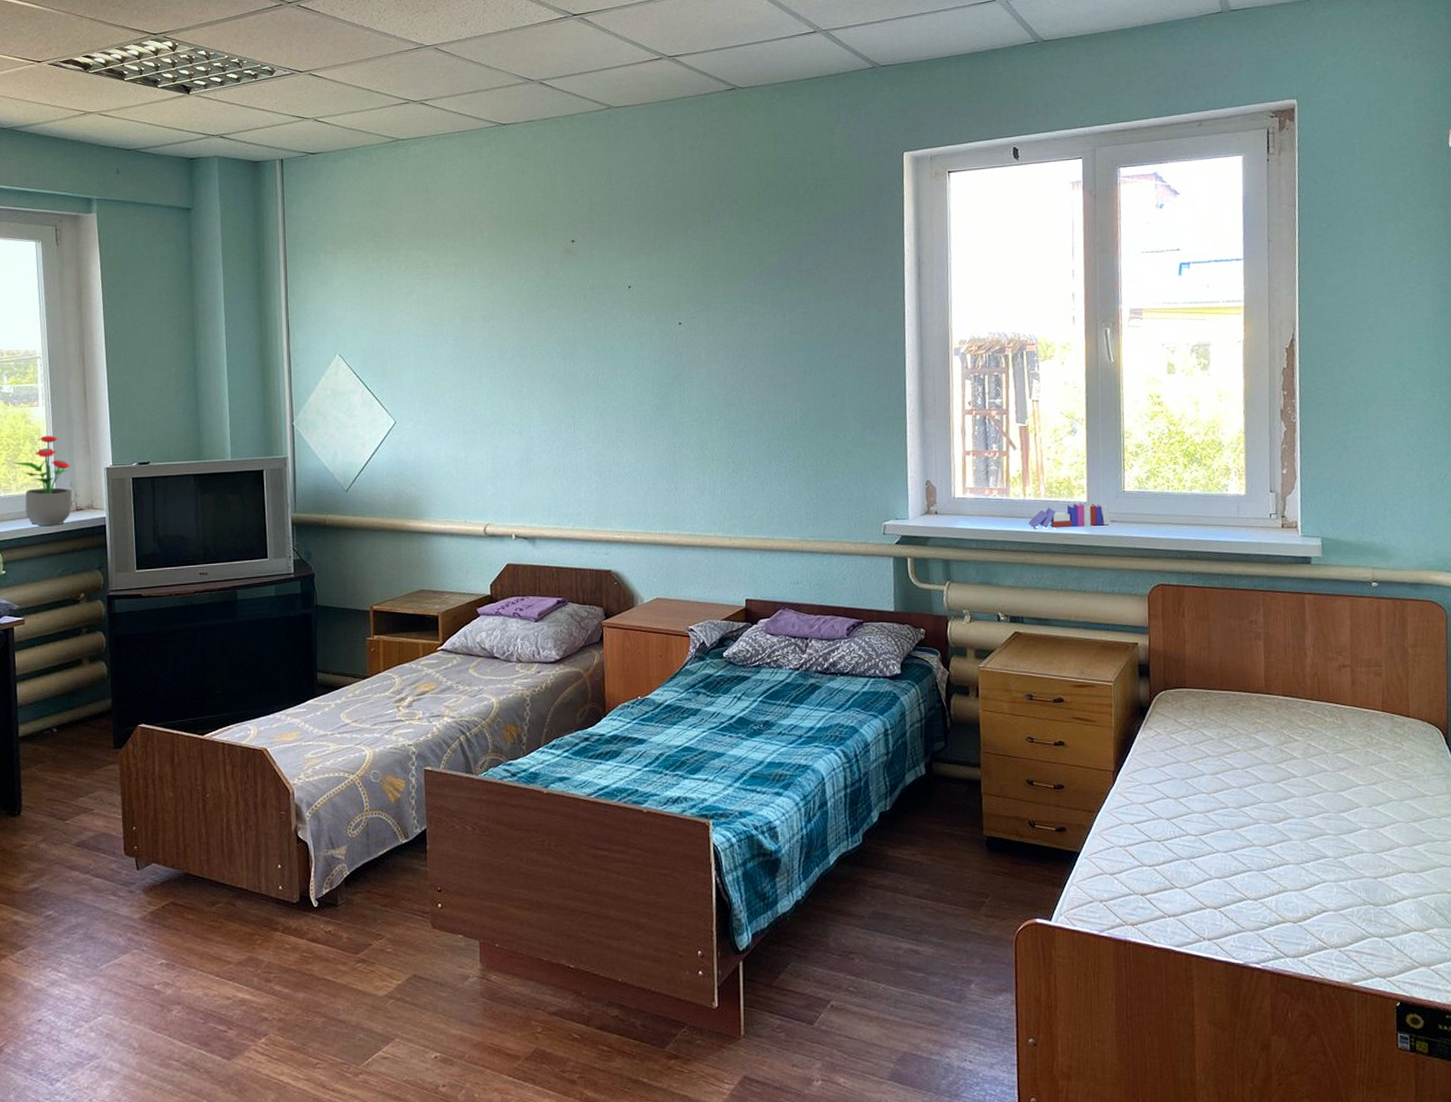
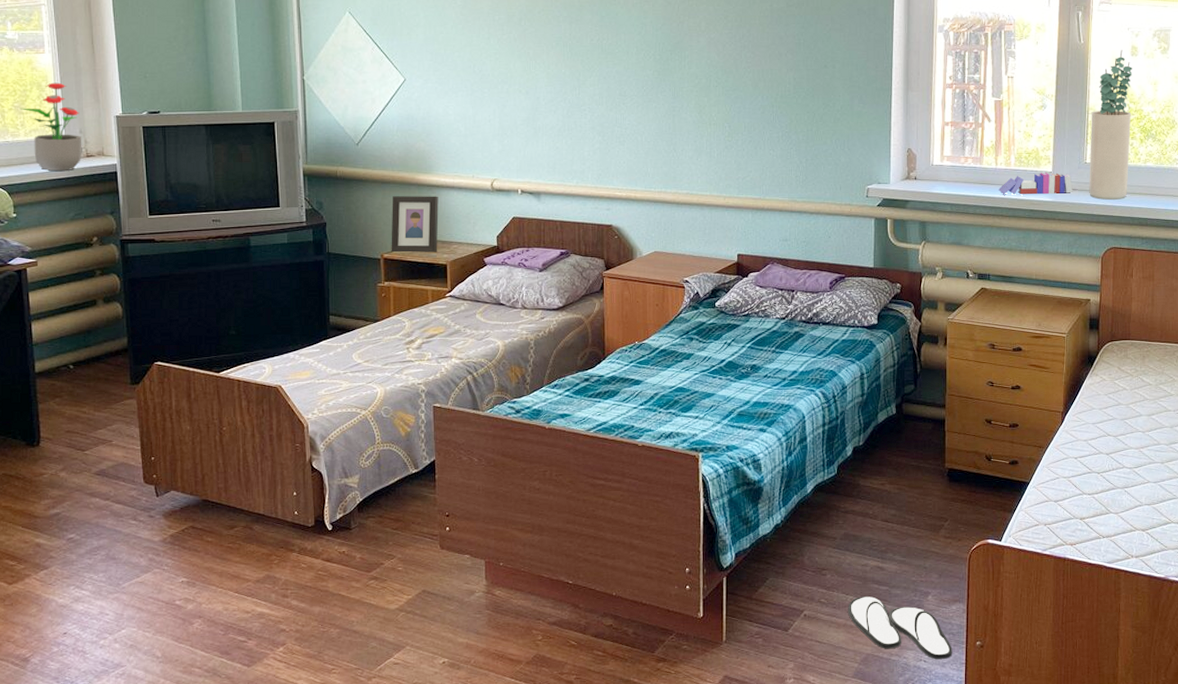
picture frame: none [380,543,430,604] -> present [391,196,439,253]
slippers: none [880,985,1002,1060] -> present [848,597,953,660]
vase: none [1126,368,1173,533] -> present [1089,50,1133,201]

